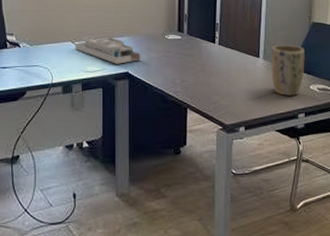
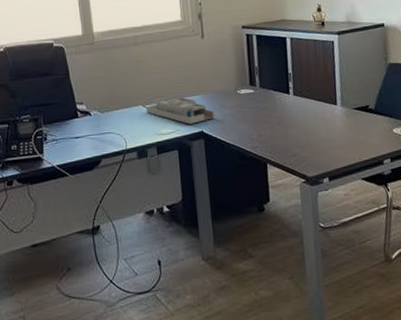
plant pot: present [271,45,306,96] -> none [349,89,386,142]

